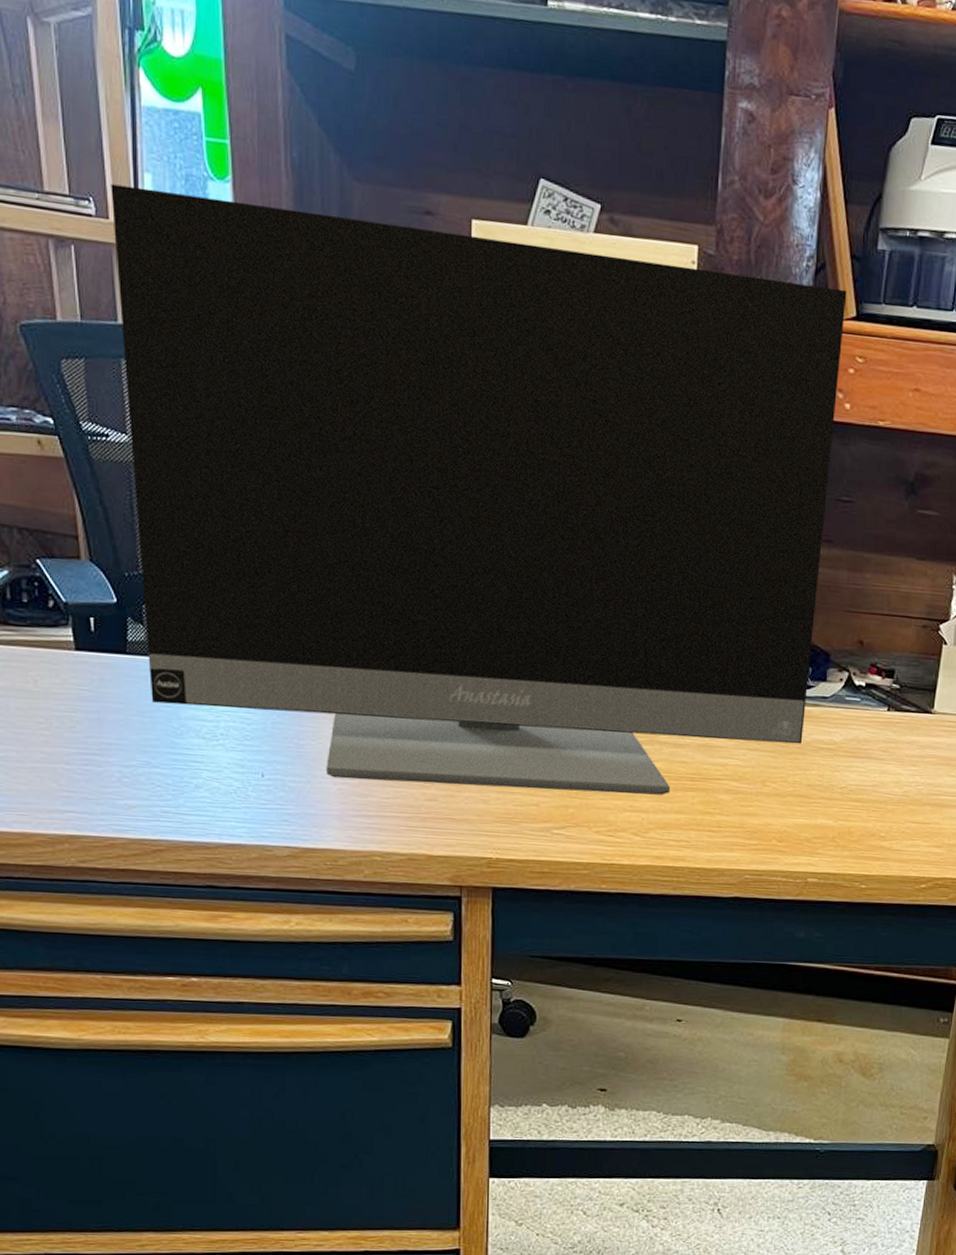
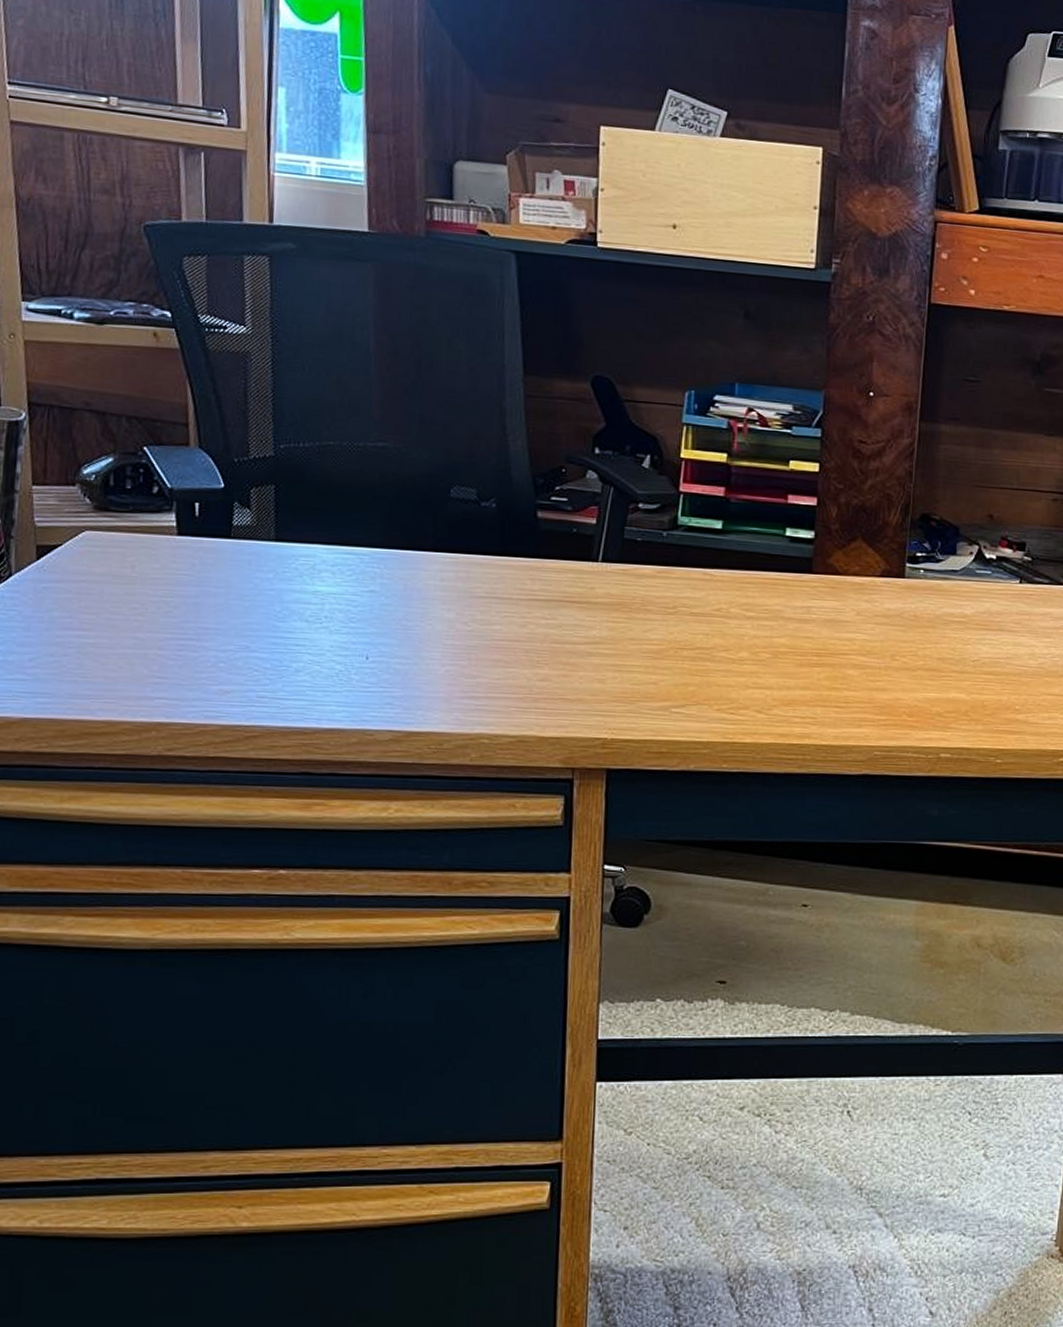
monitor: present [111,184,847,795] -> none [244,97,970,671]

